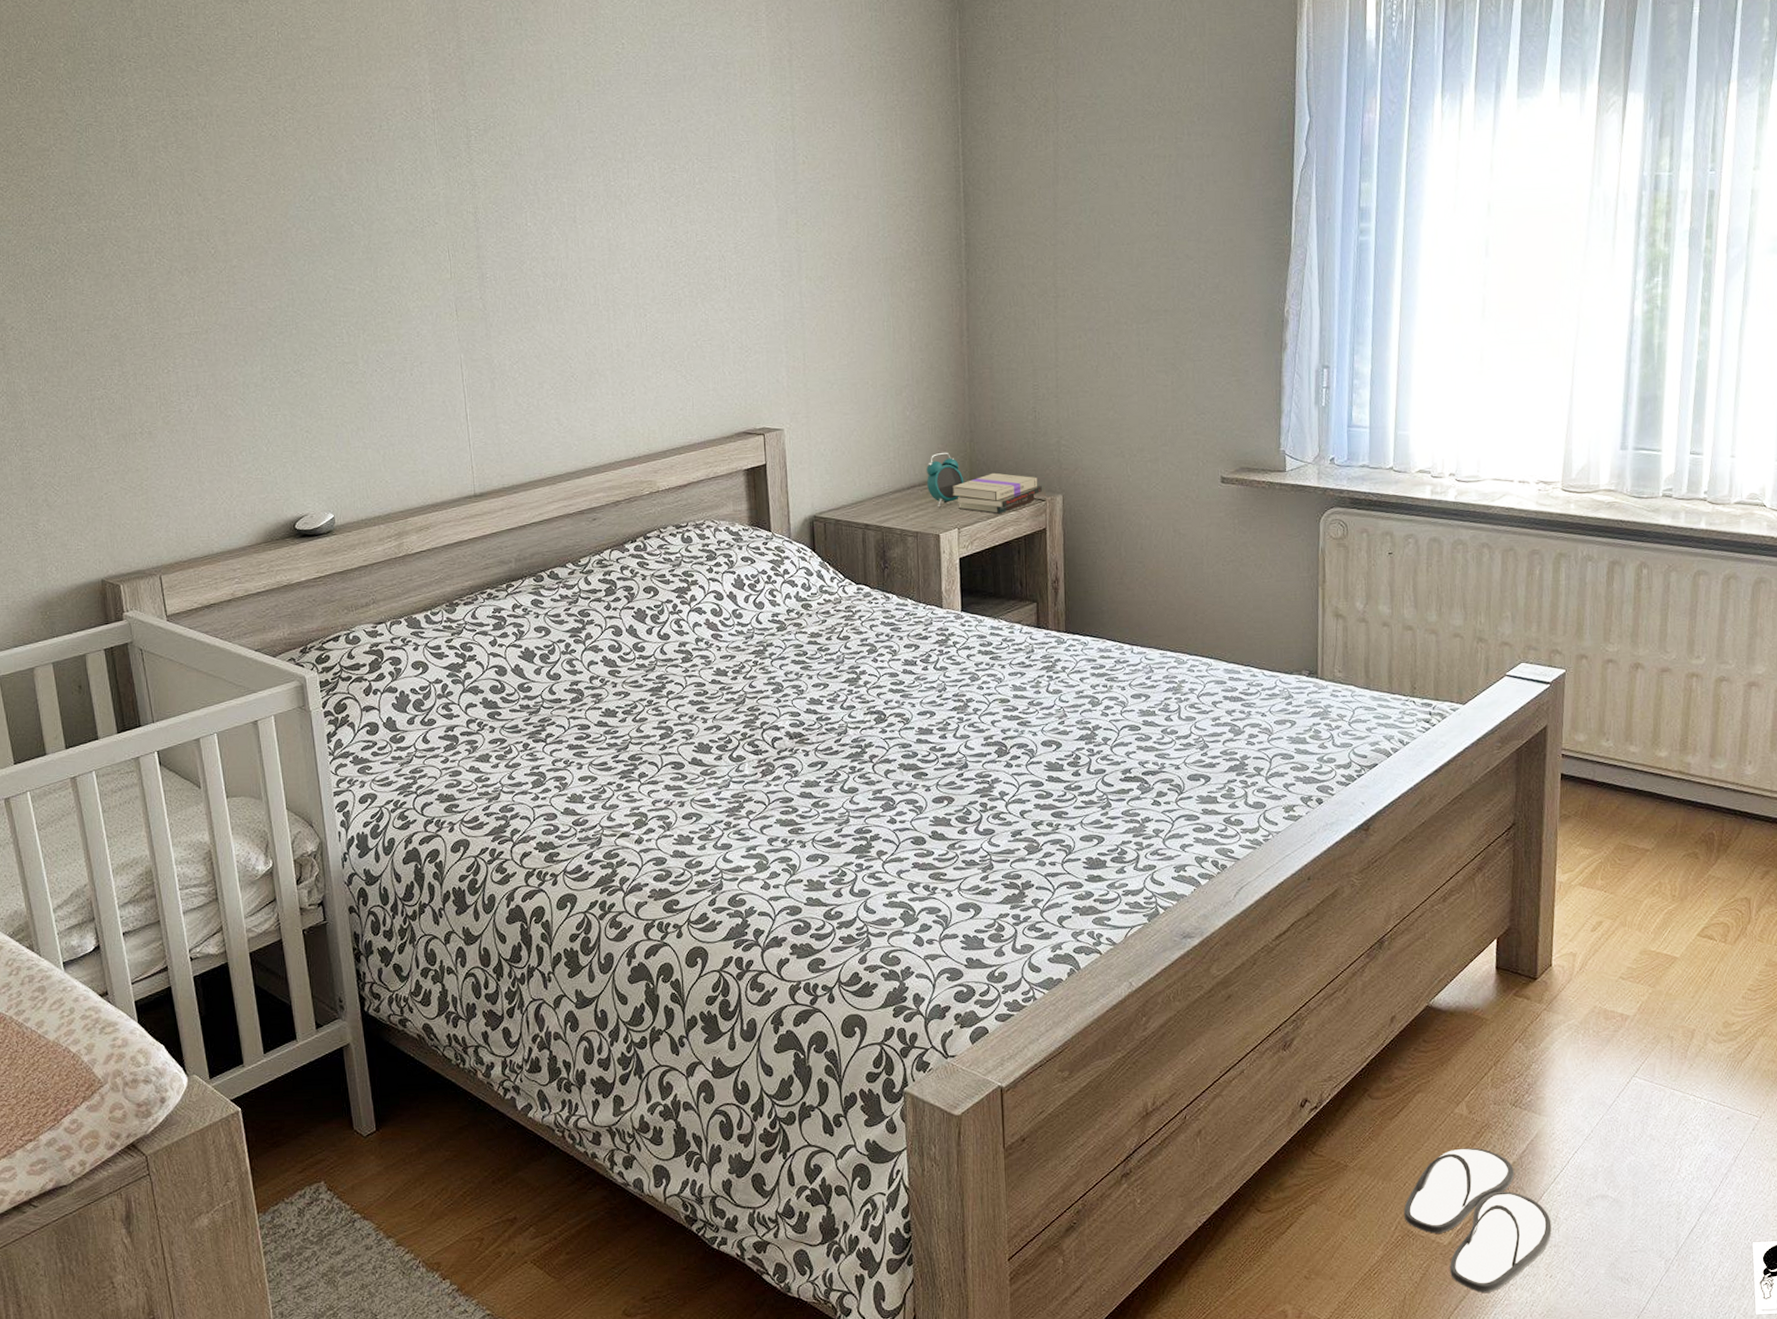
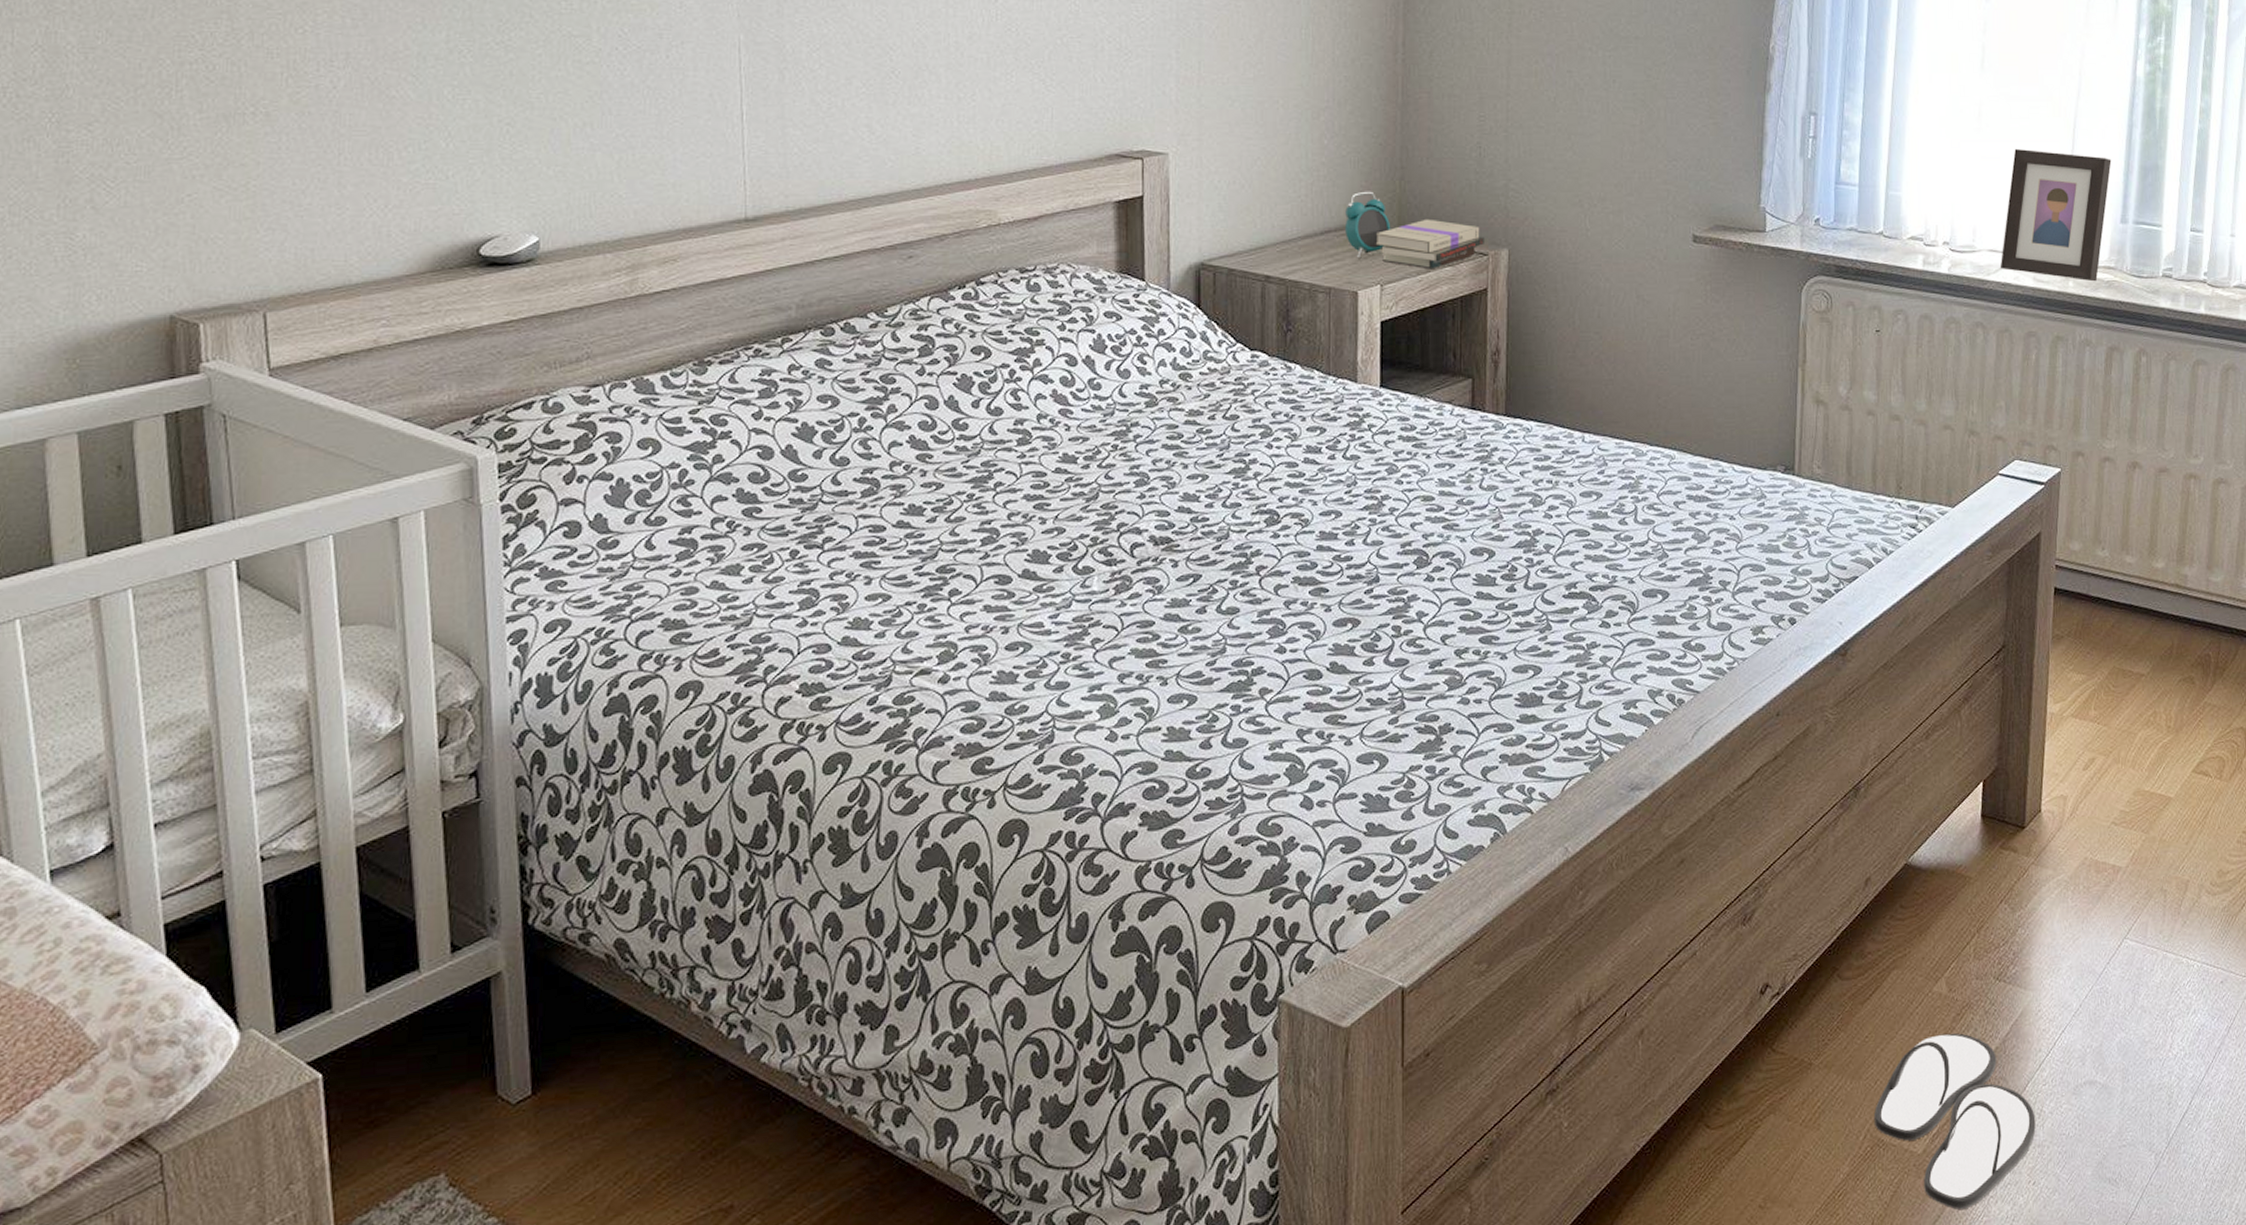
picture frame: none [1503,387,1611,504] -> present [2000,148,2112,282]

